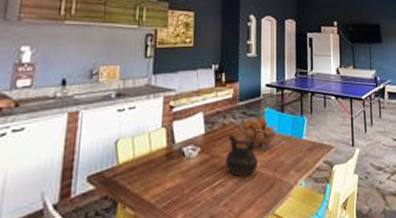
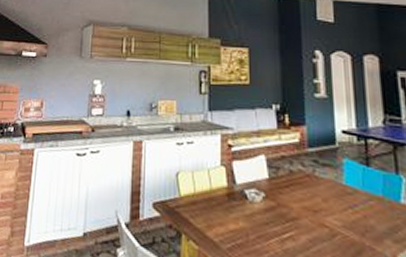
pitcher: present [225,133,257,177] -> none [295,183,338,235]
fruit basket: present [240,117,276,150] -> none [311,168,361,208]

